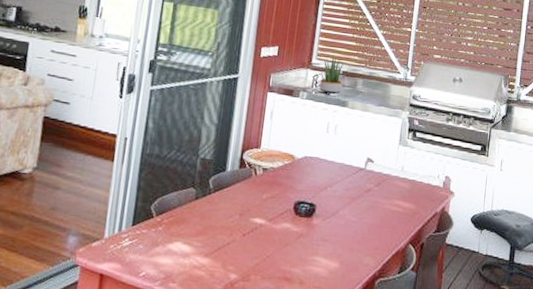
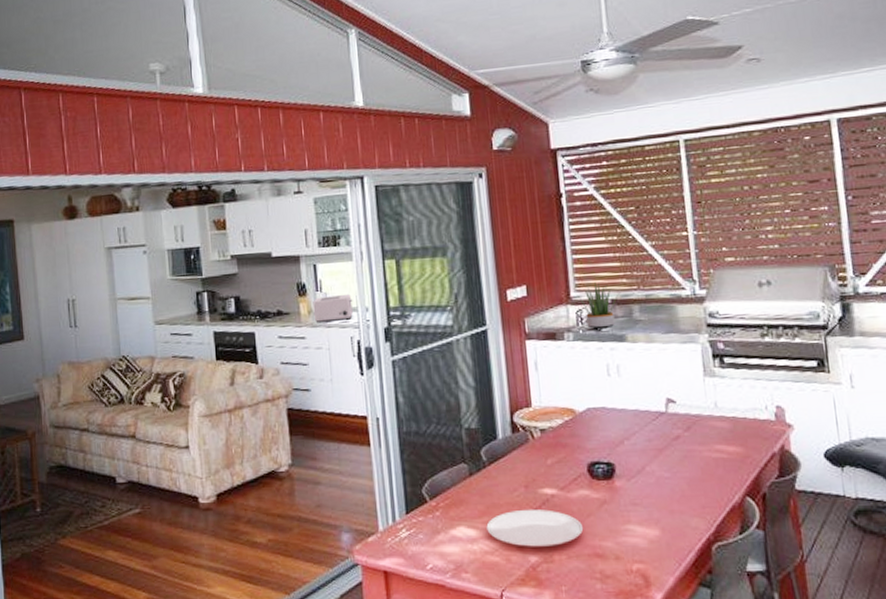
toaster: none [88,22,128,48] -> present [313,293,353,323]
plate: none [199,233,280,268] -> present [486,509,584,547]

